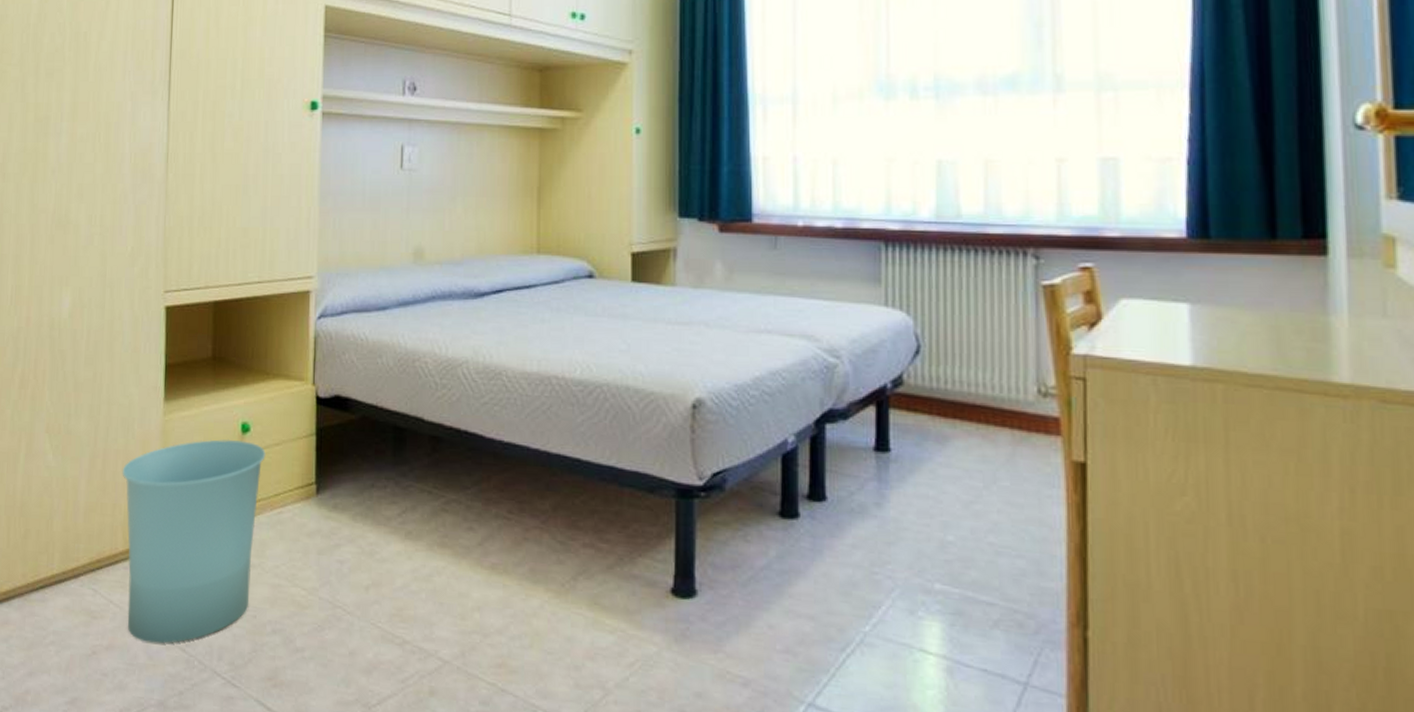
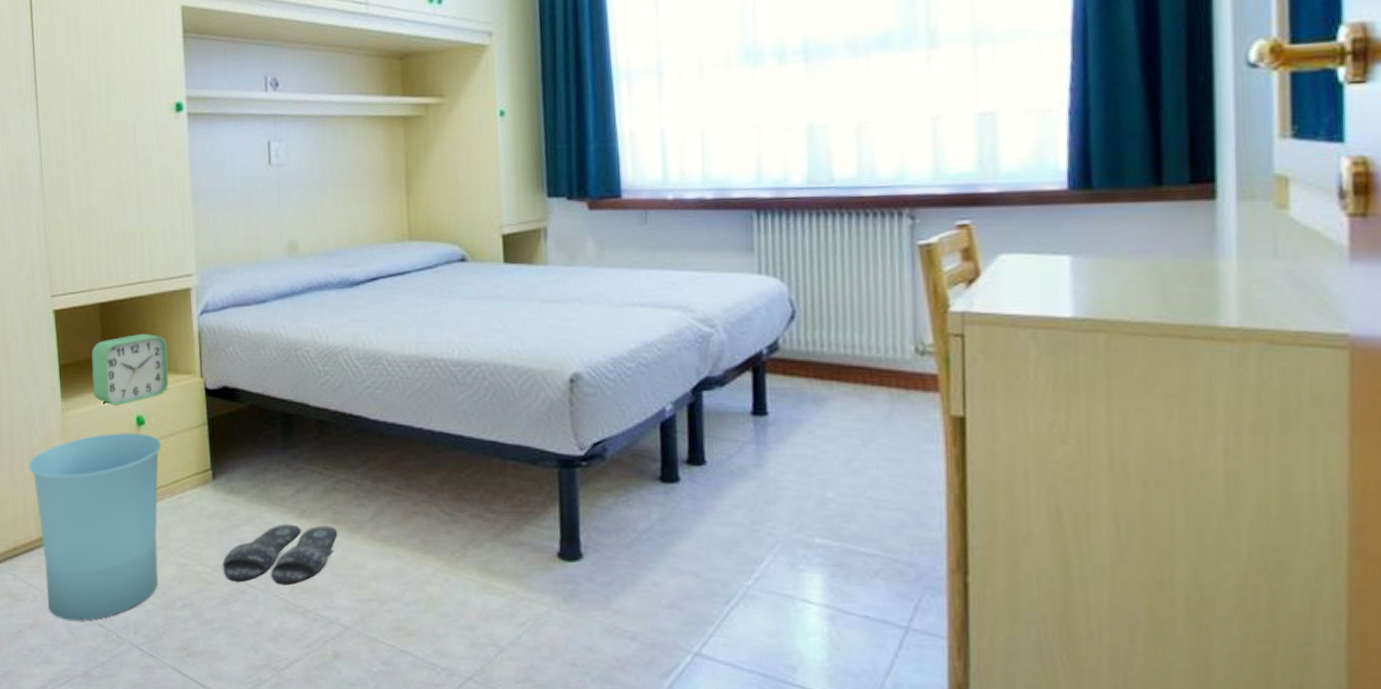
alarm clock: none [199,335,281,411] -> present [91,333,169,406]
slippers: none [319,545,444,612] -> present [222,524,338,584]

